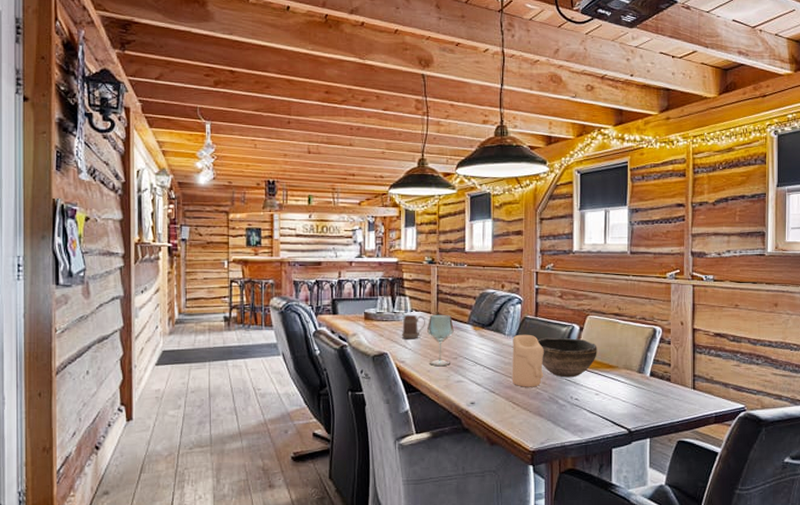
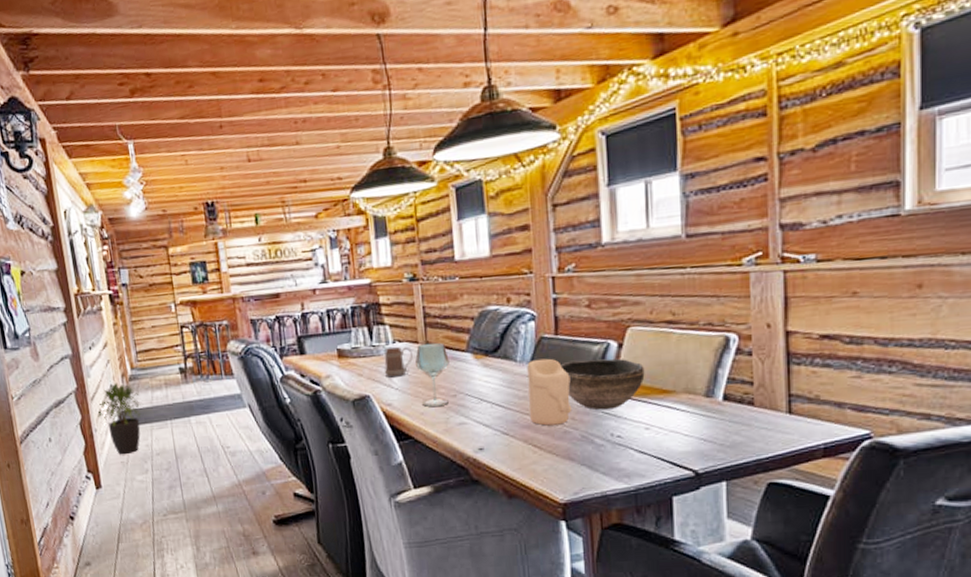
potted plant: none [141,324,184,390] -> present [99,381,142,454]

